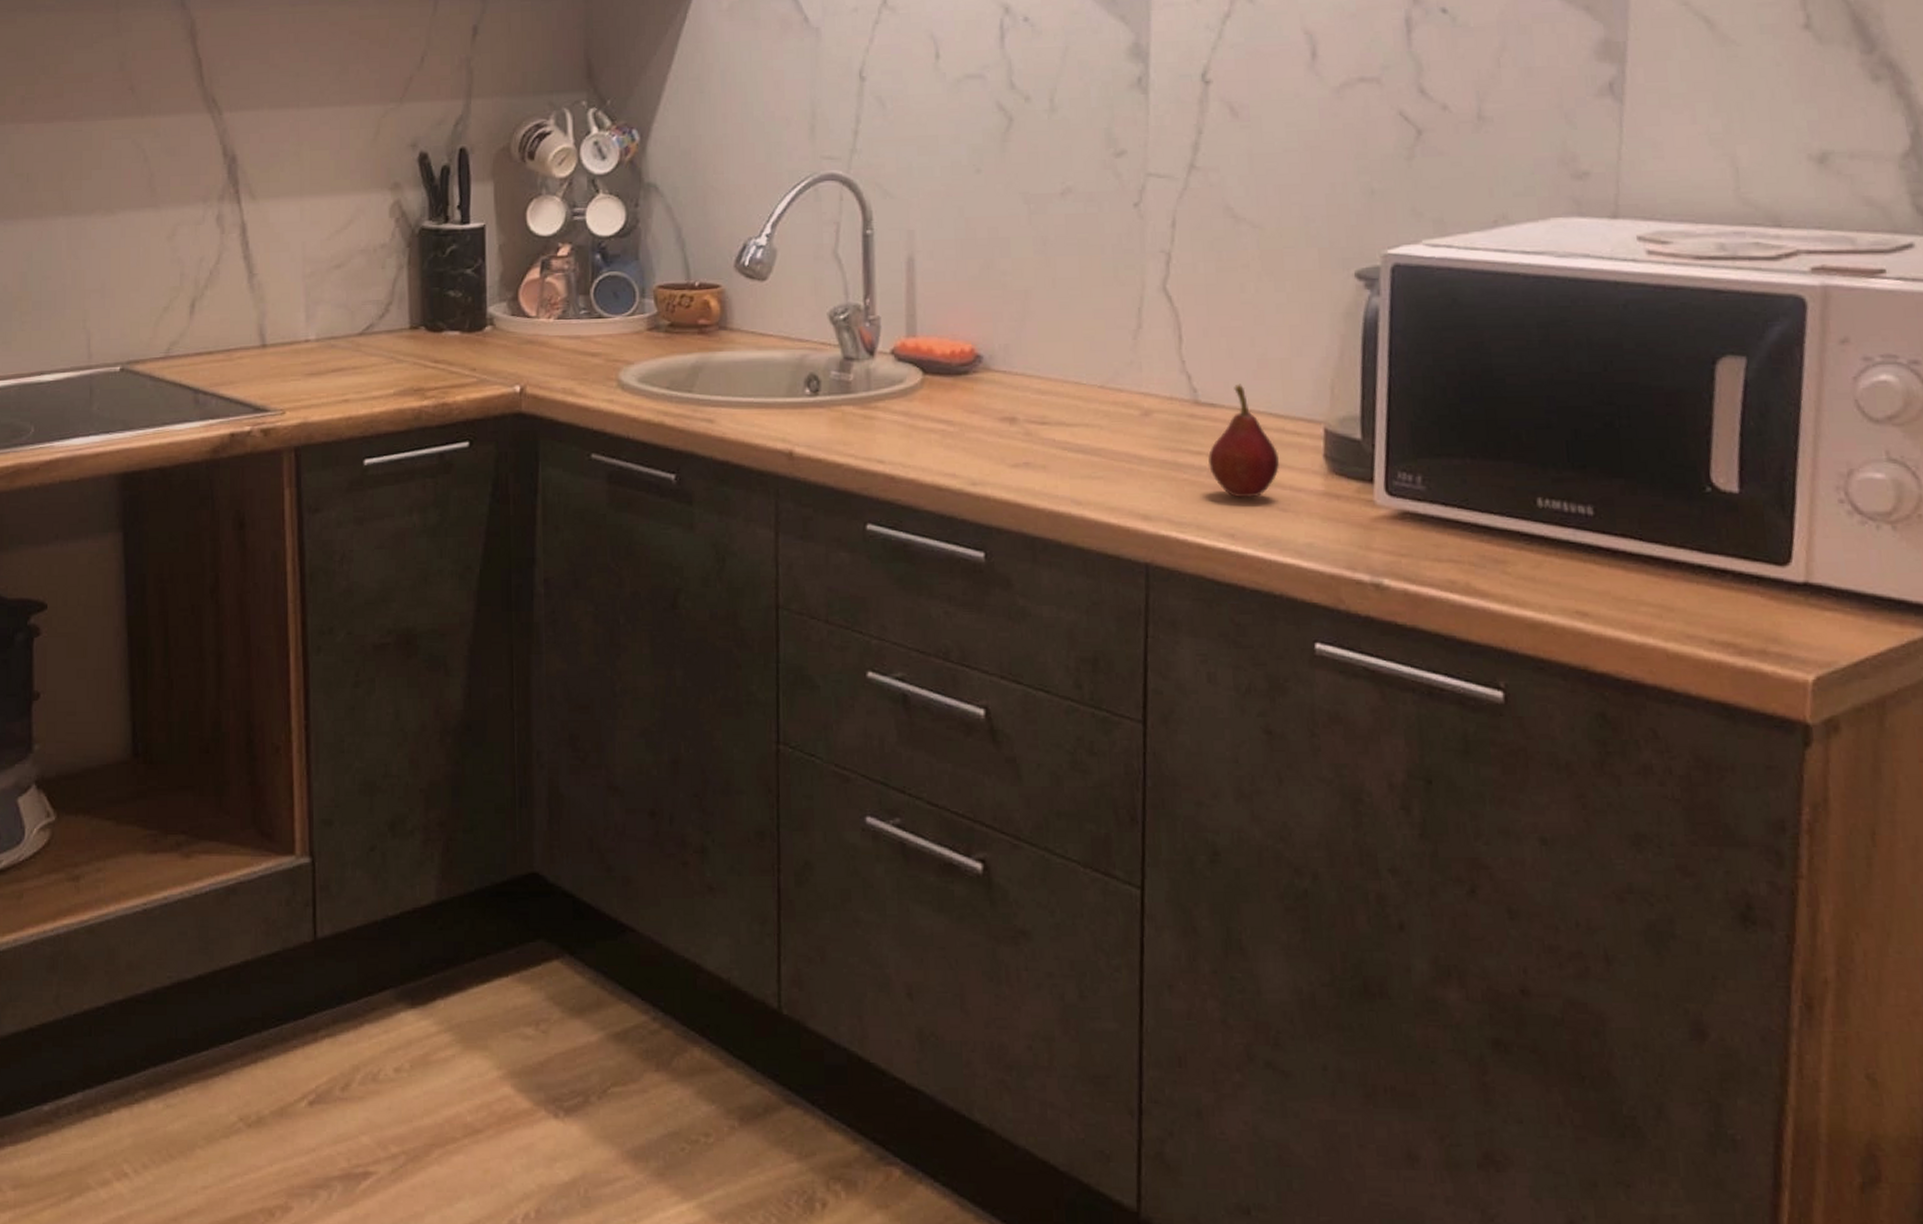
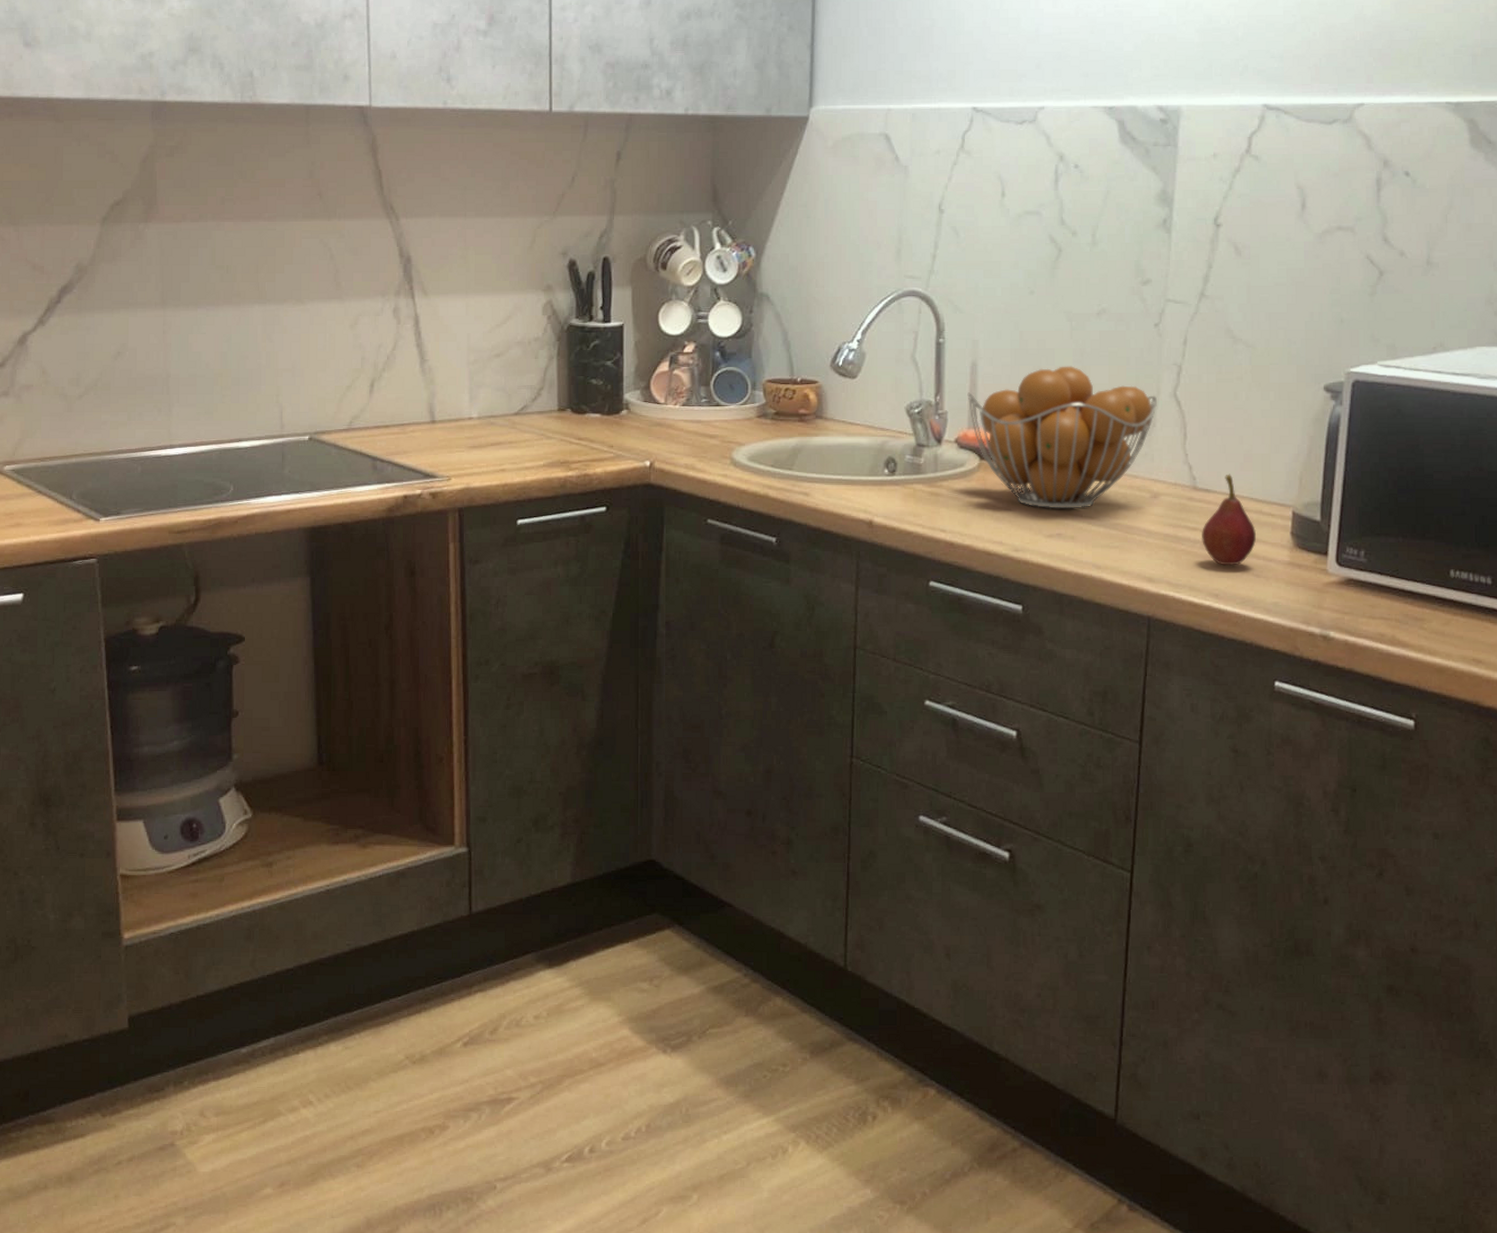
fruit basket: none [904,257,1142,433] -> present [967,366,1157,509]

